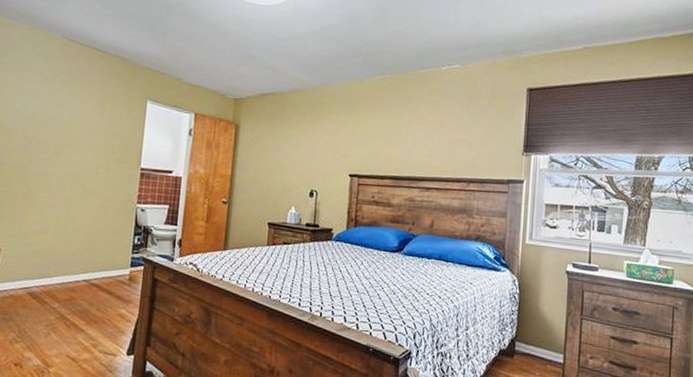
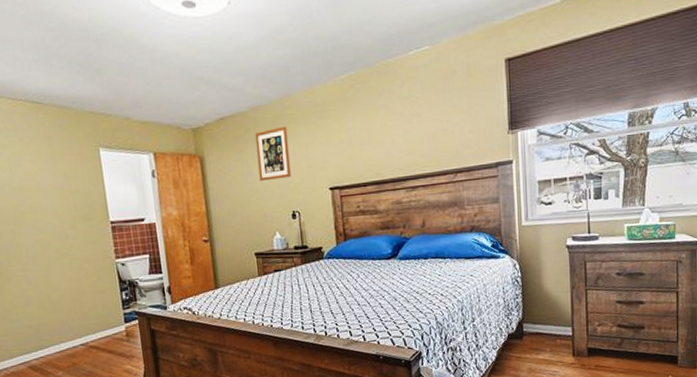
wall art: none [286,111,321,159] -> present [255,126,291,181]

